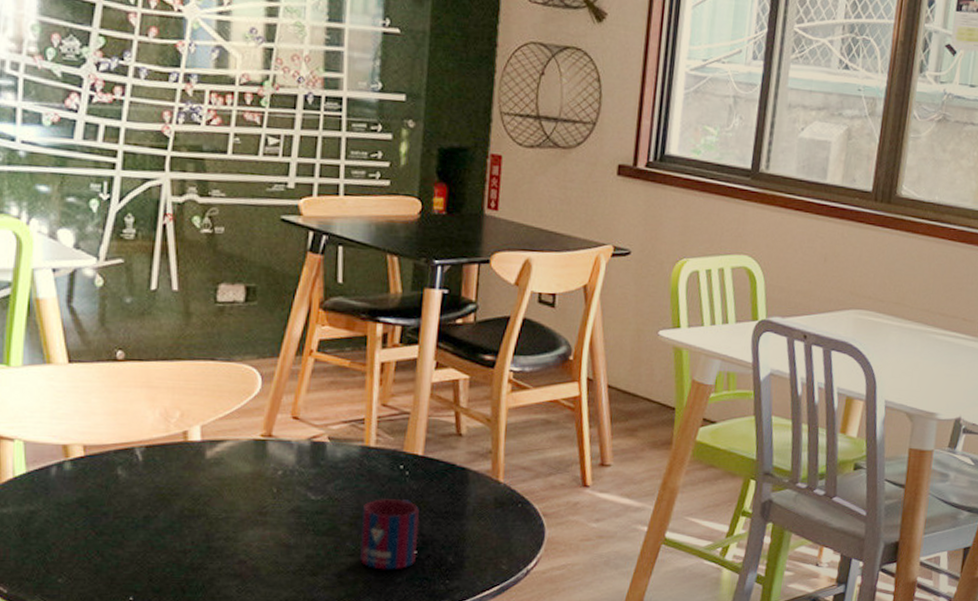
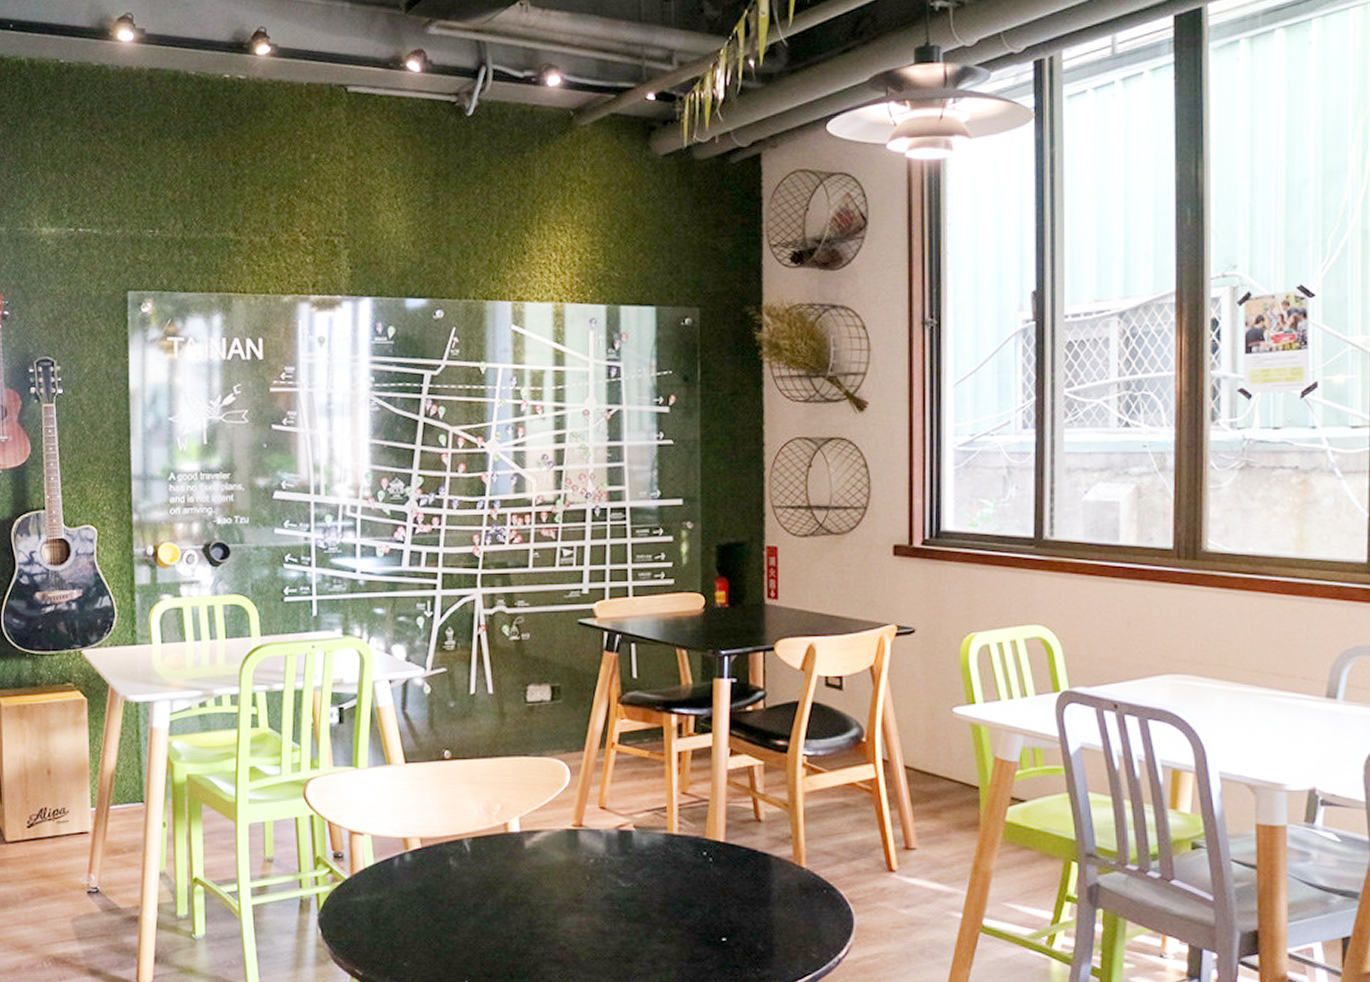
mug: present [360,498,420,570] -> none [670,885,727,958]

